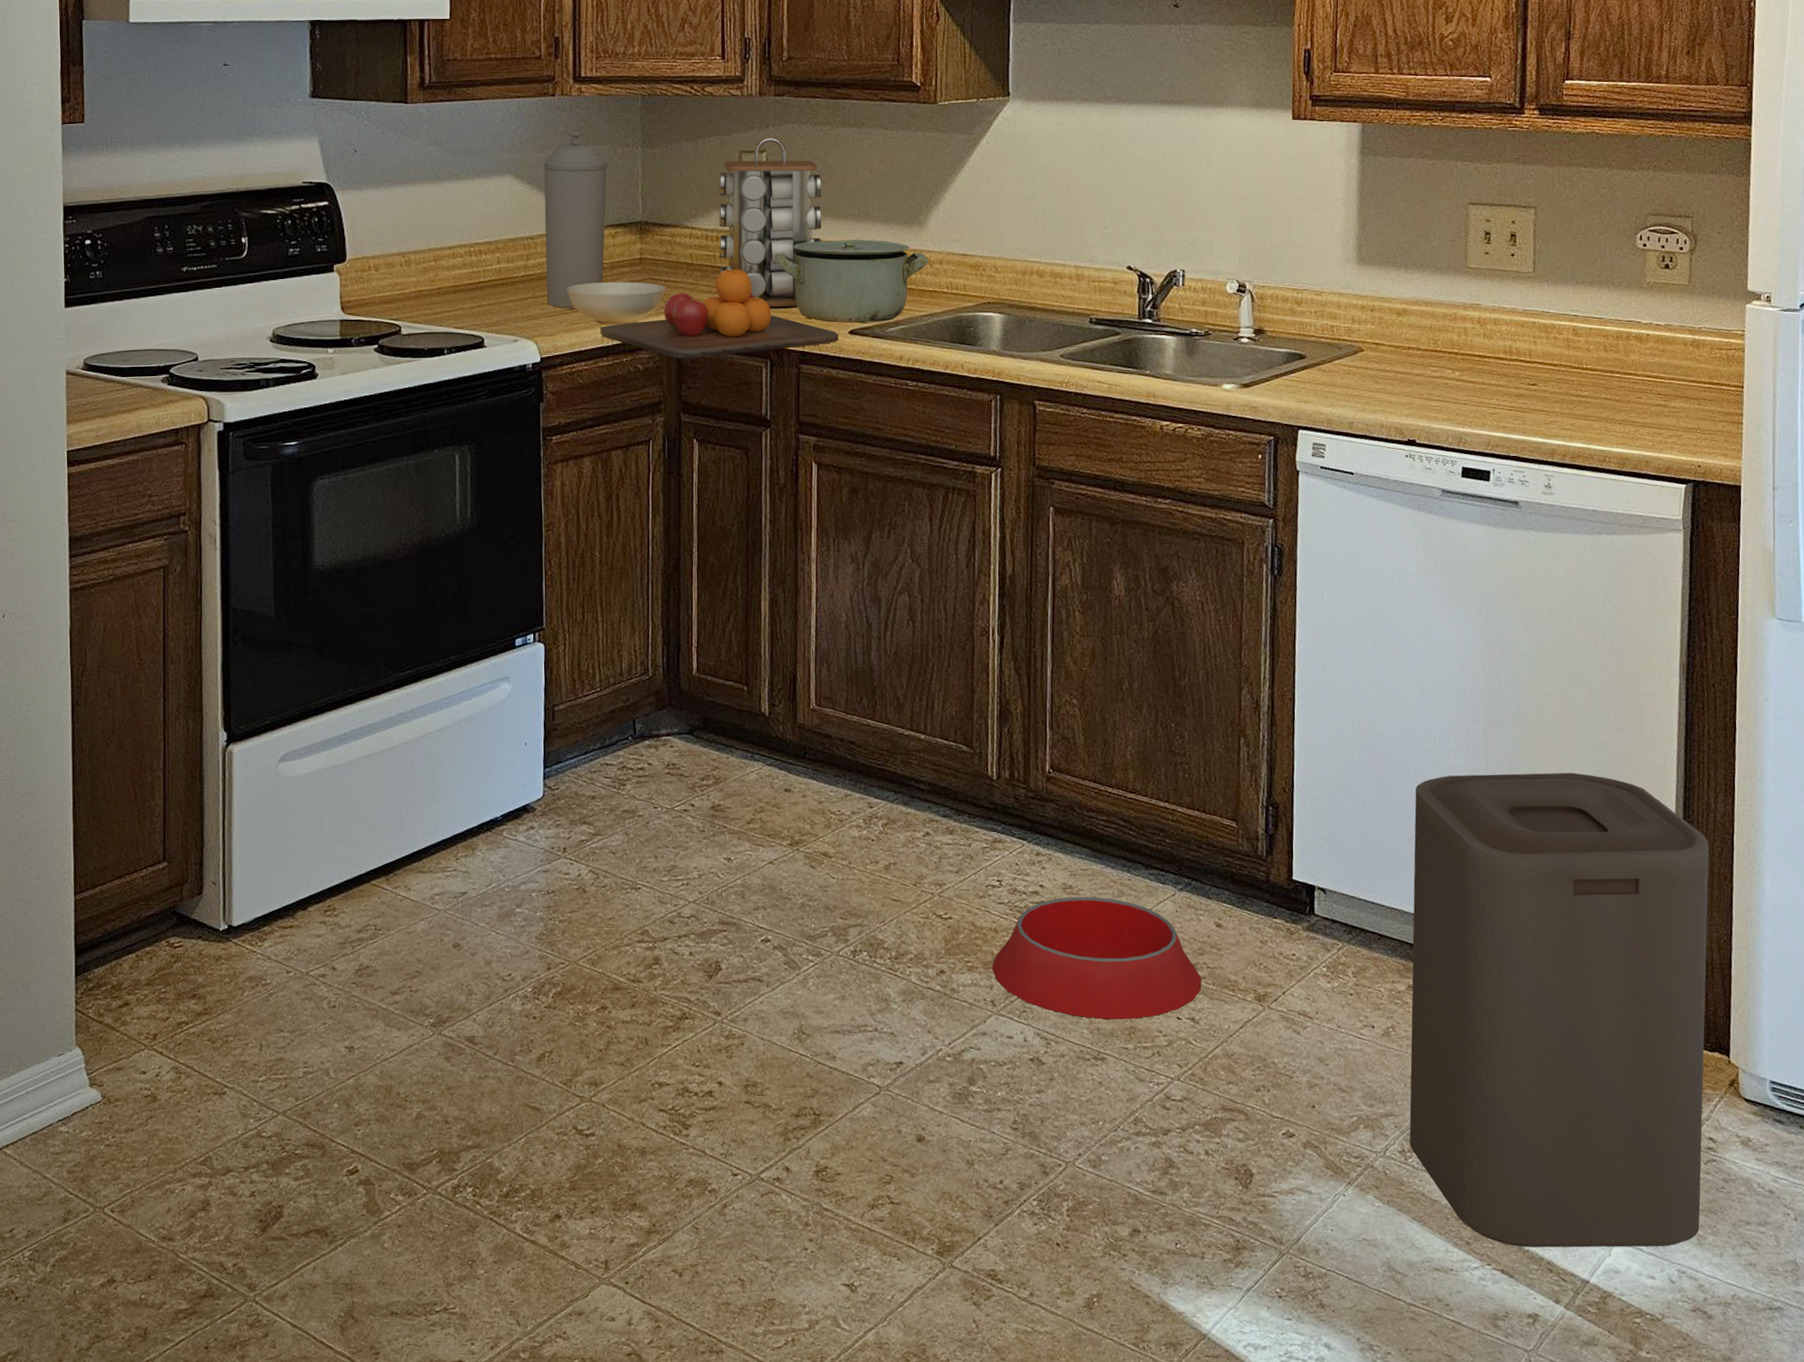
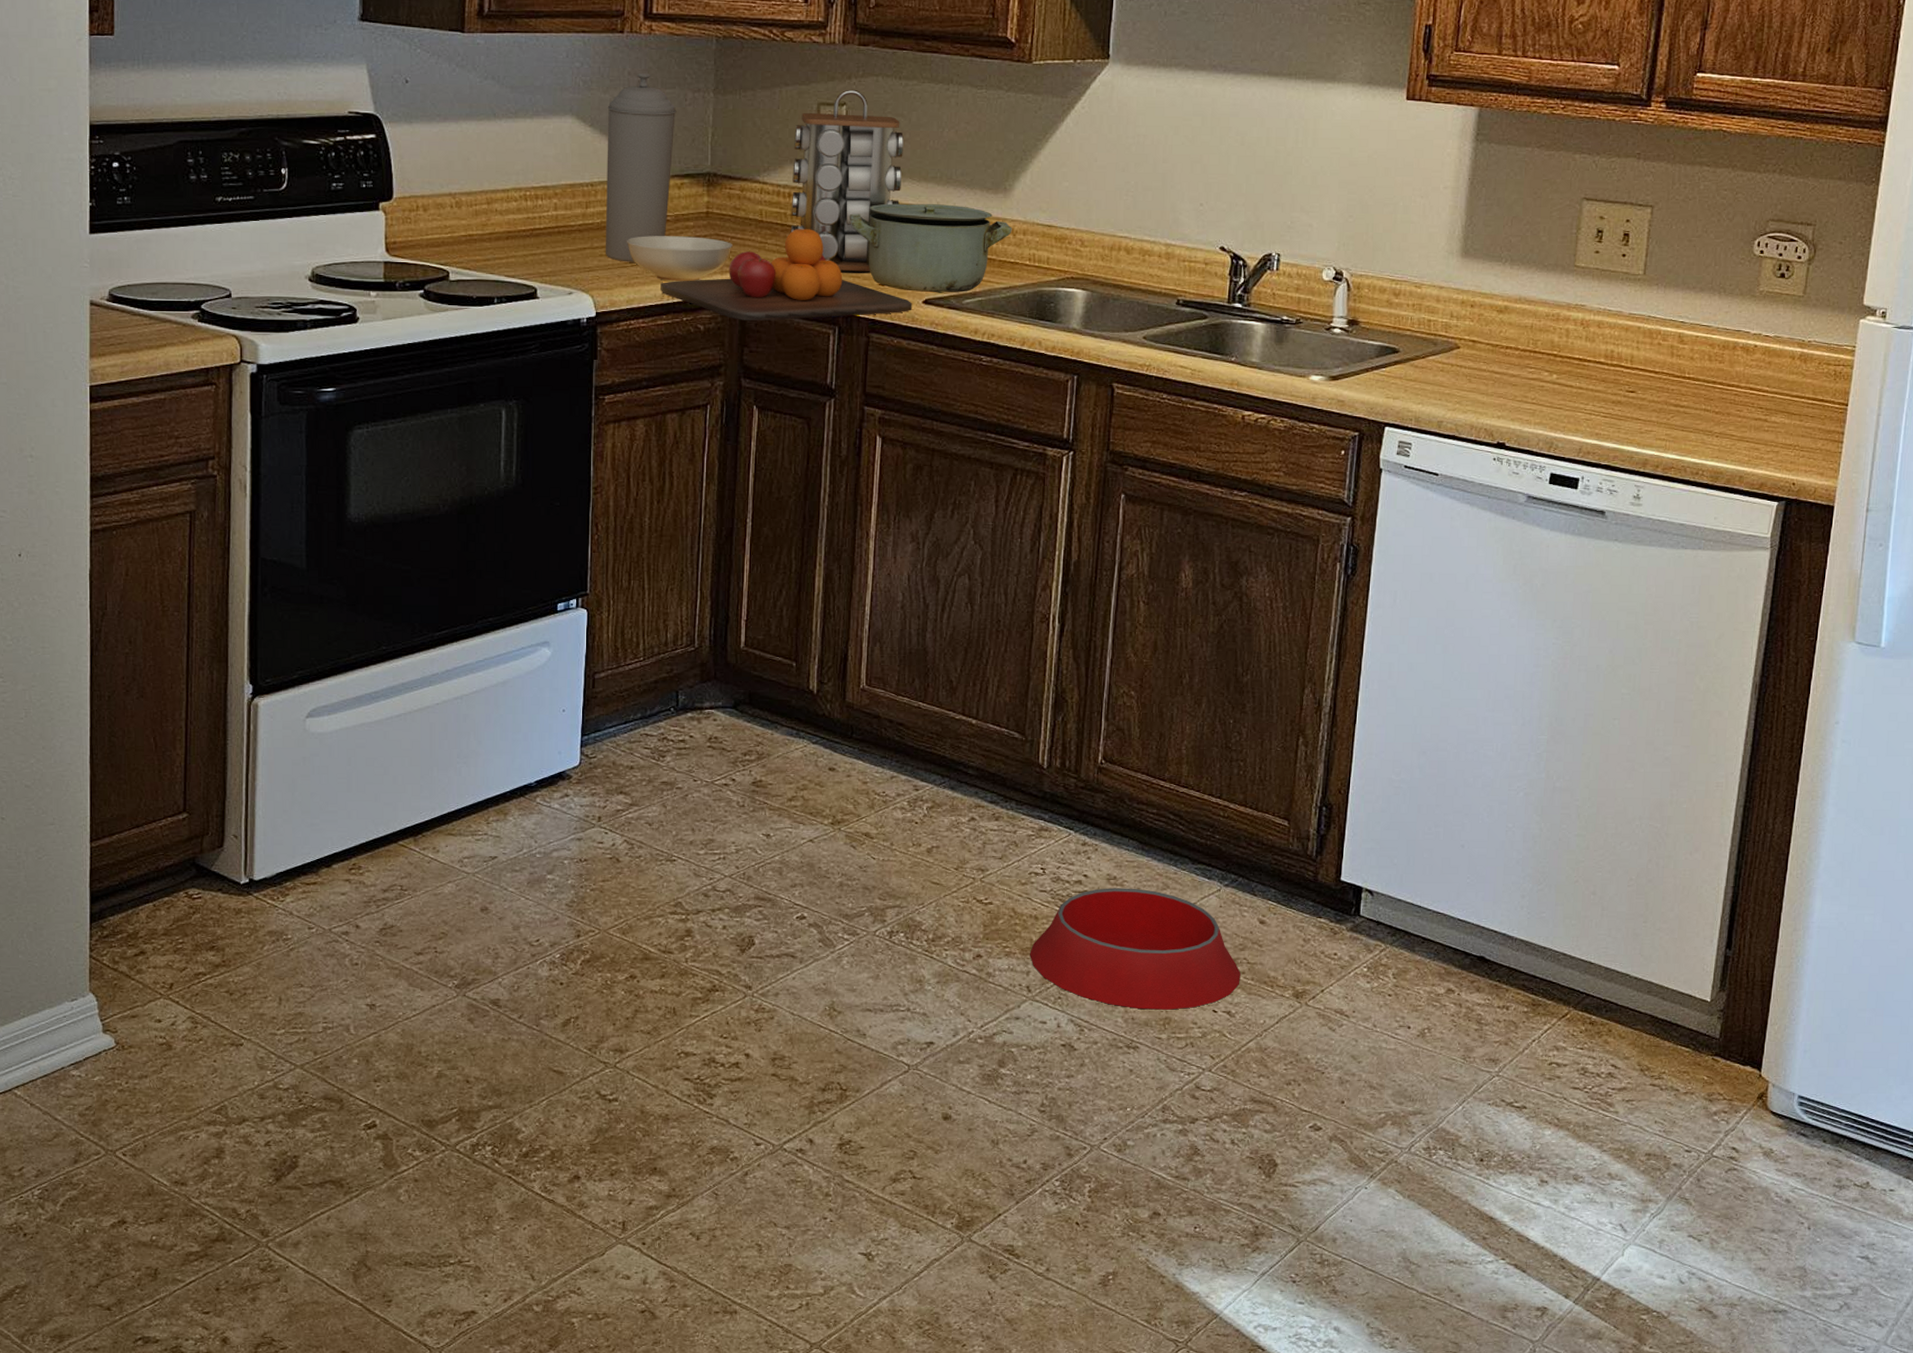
trash can: present [1409,772,1710,1248] -> none [1435,784,1763,1248]

